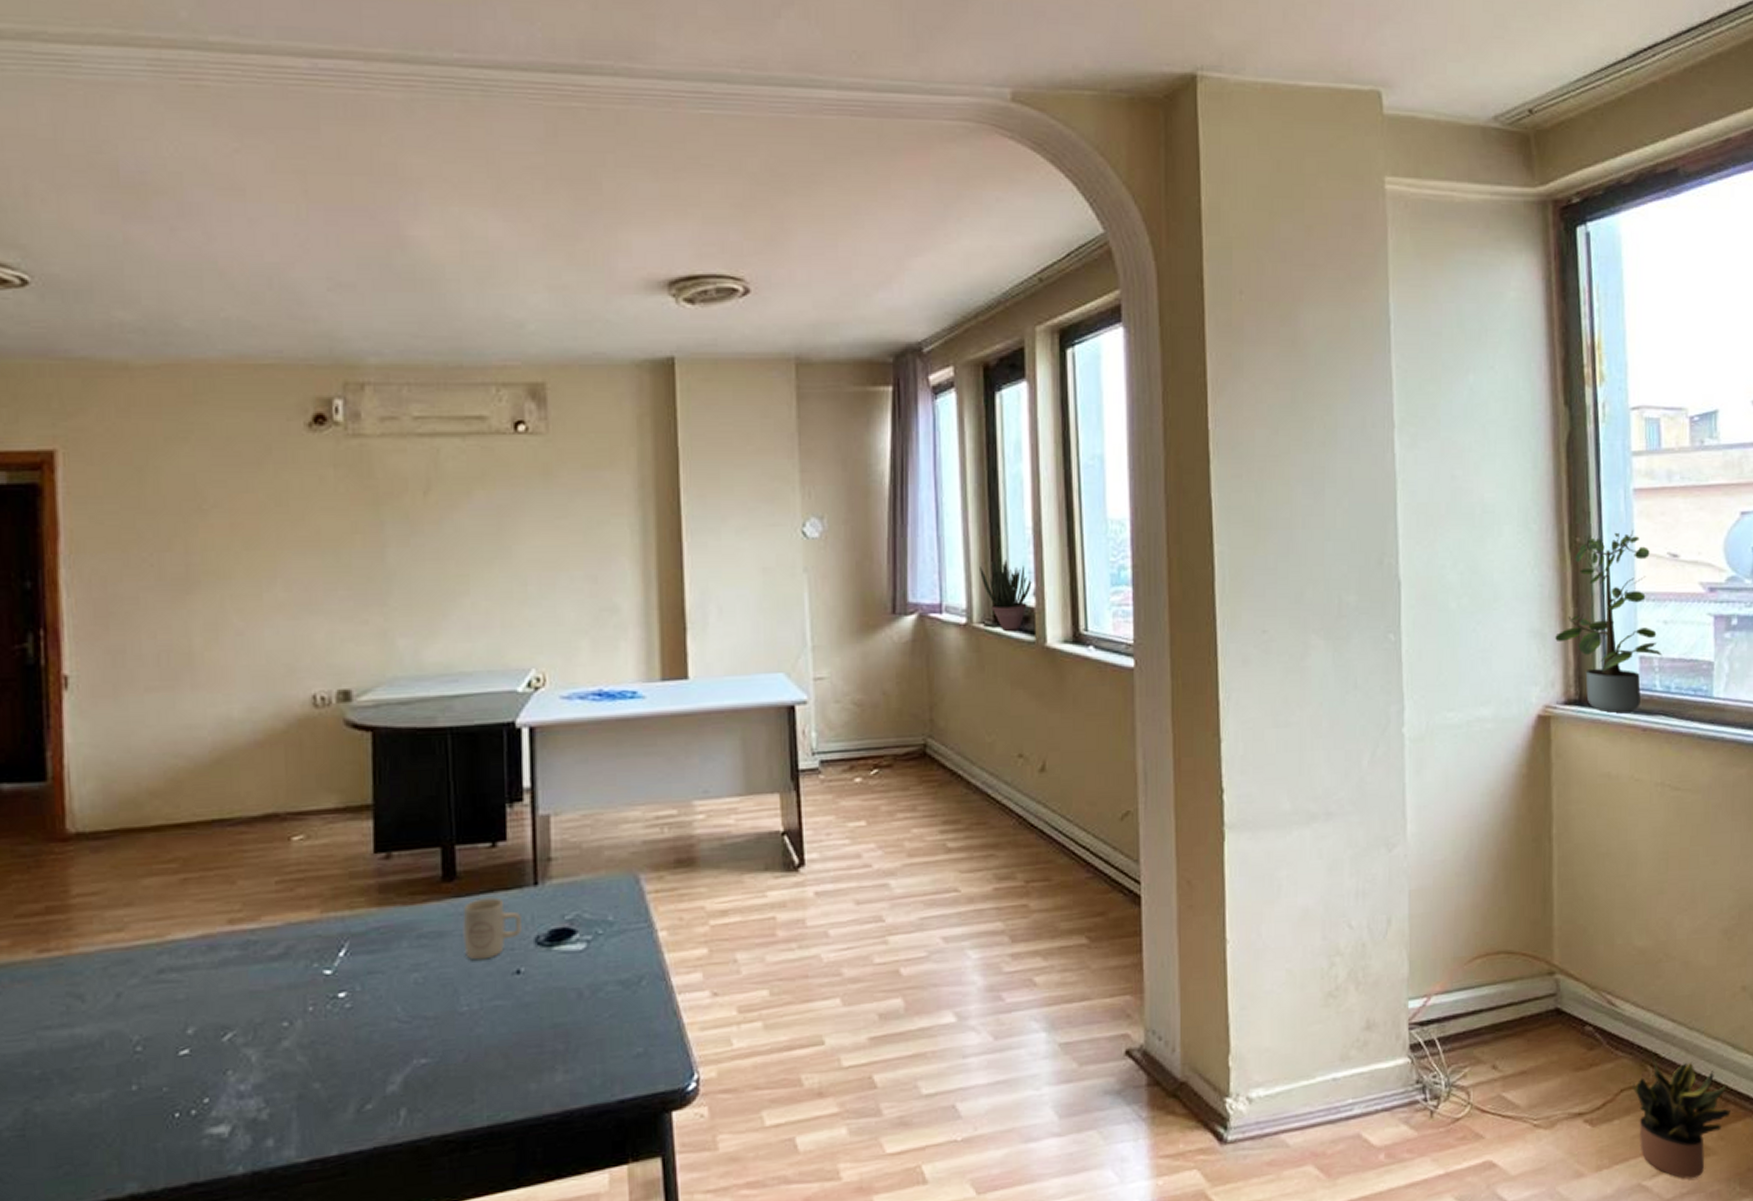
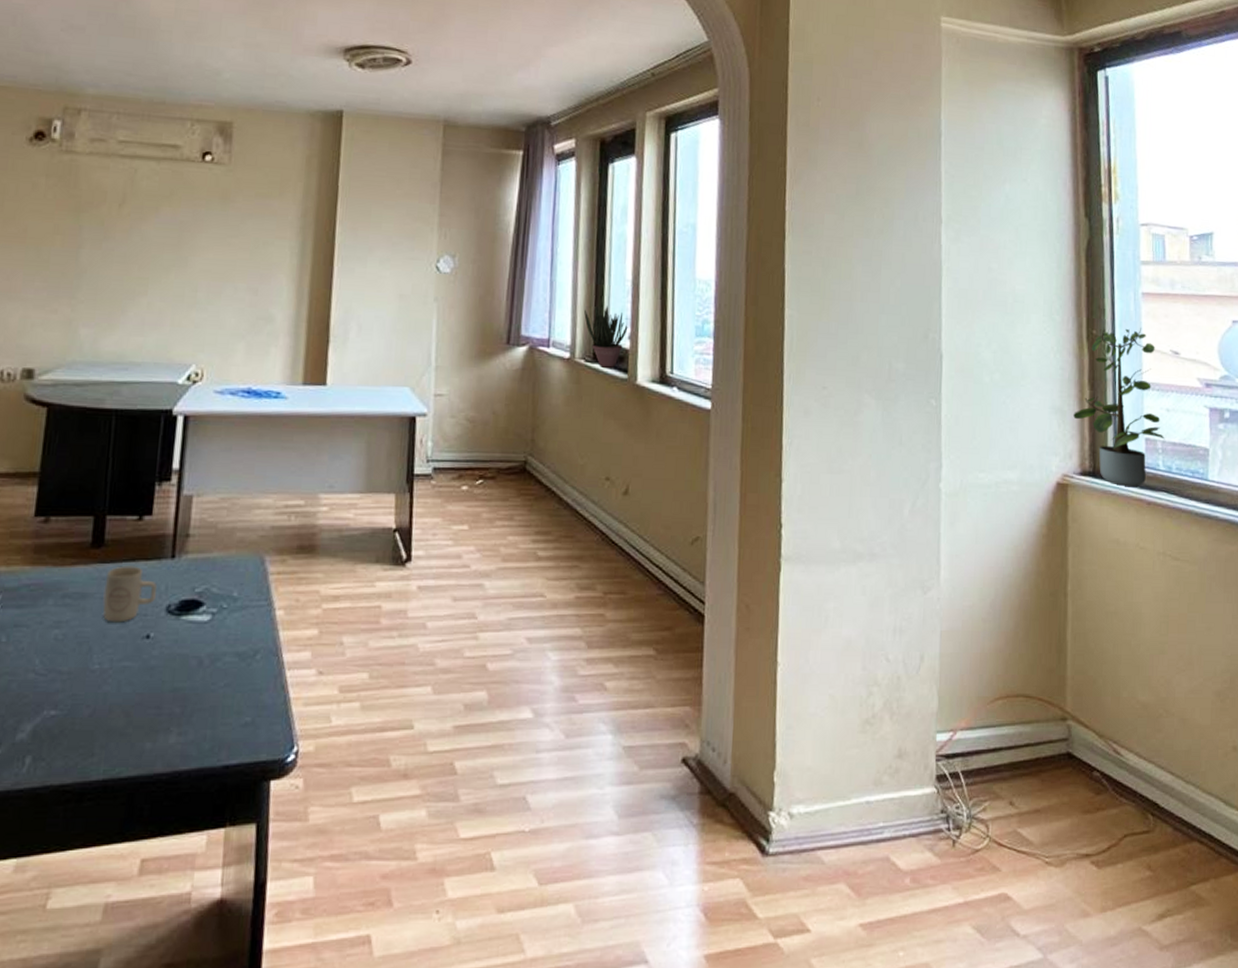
potted plant: present [1632,1051,1731,1179] -> none [1135,801,1223,928]

